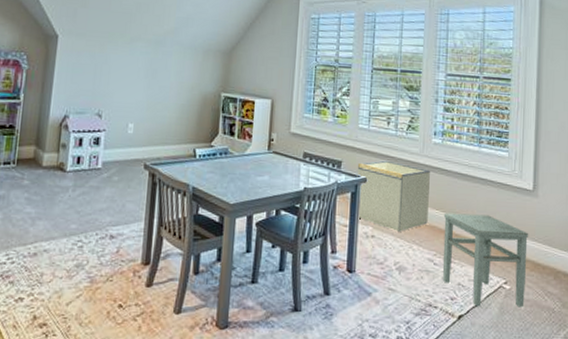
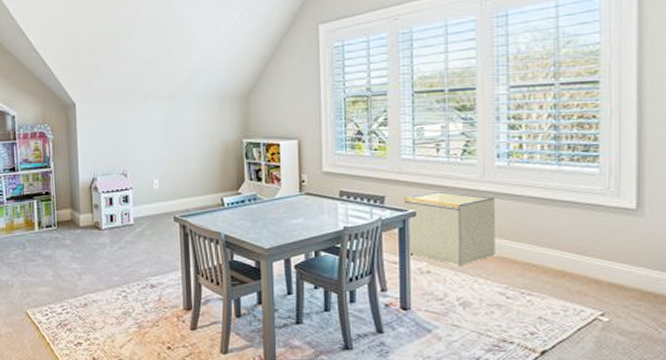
stool: present [442,212,529,308] -> none [515,241,633,342]

